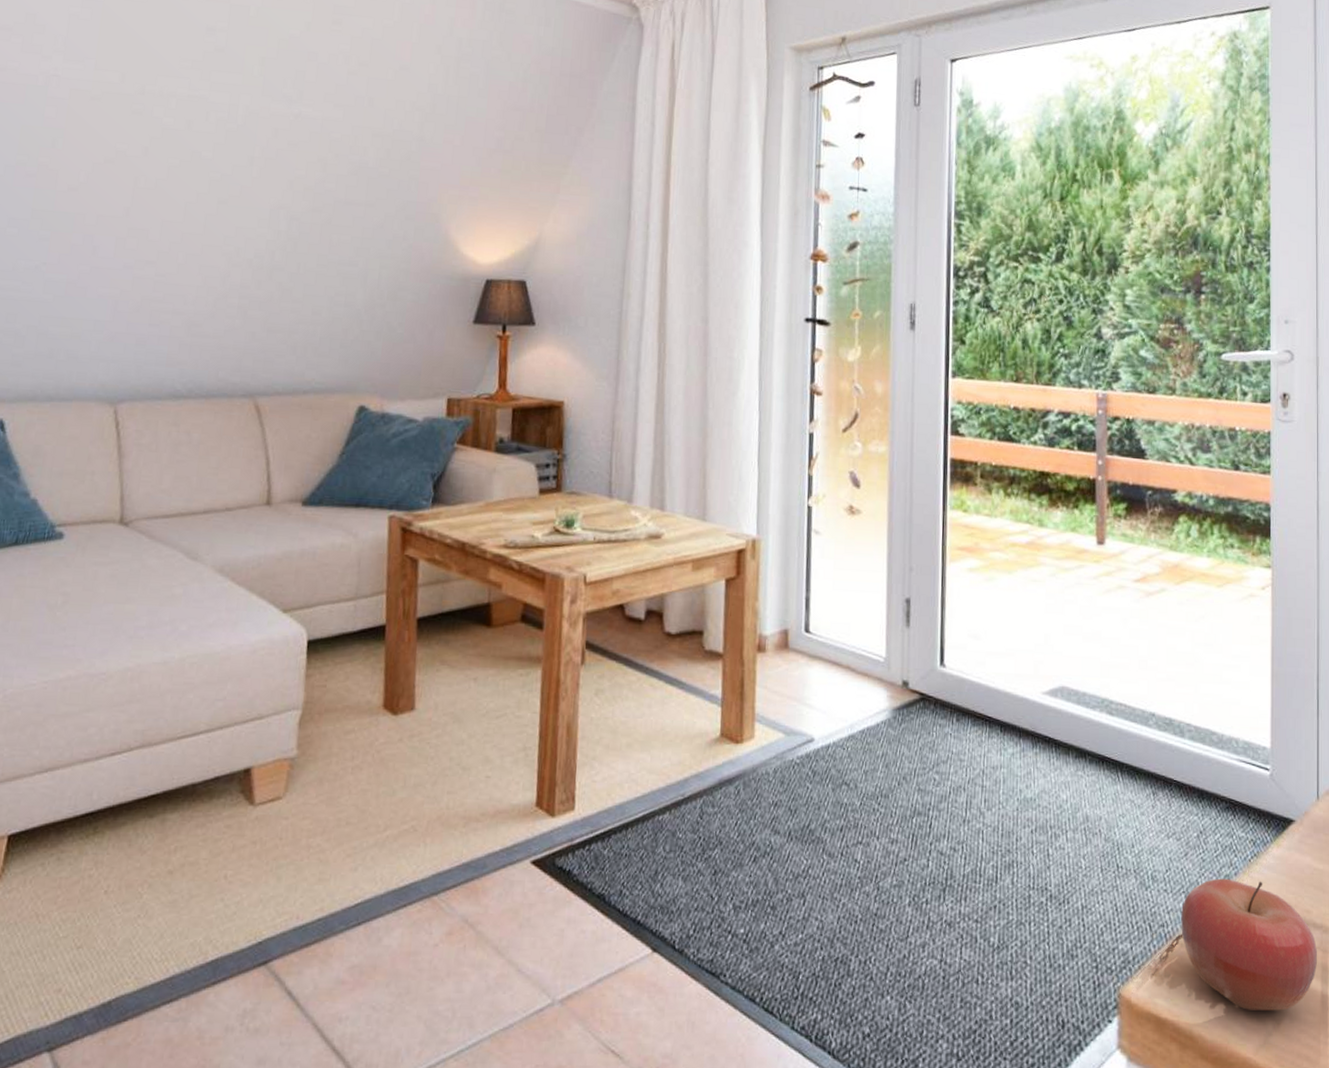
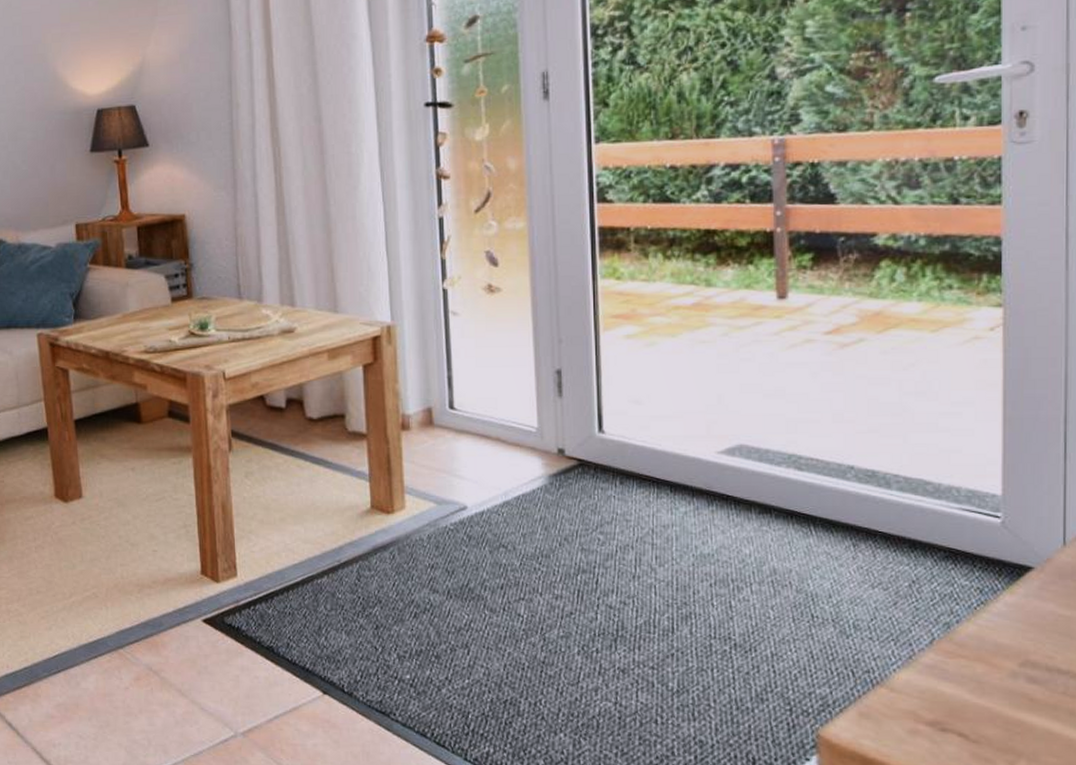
fruit: present [1181,878,1318,1011] -> none [890,626,1063,753]

